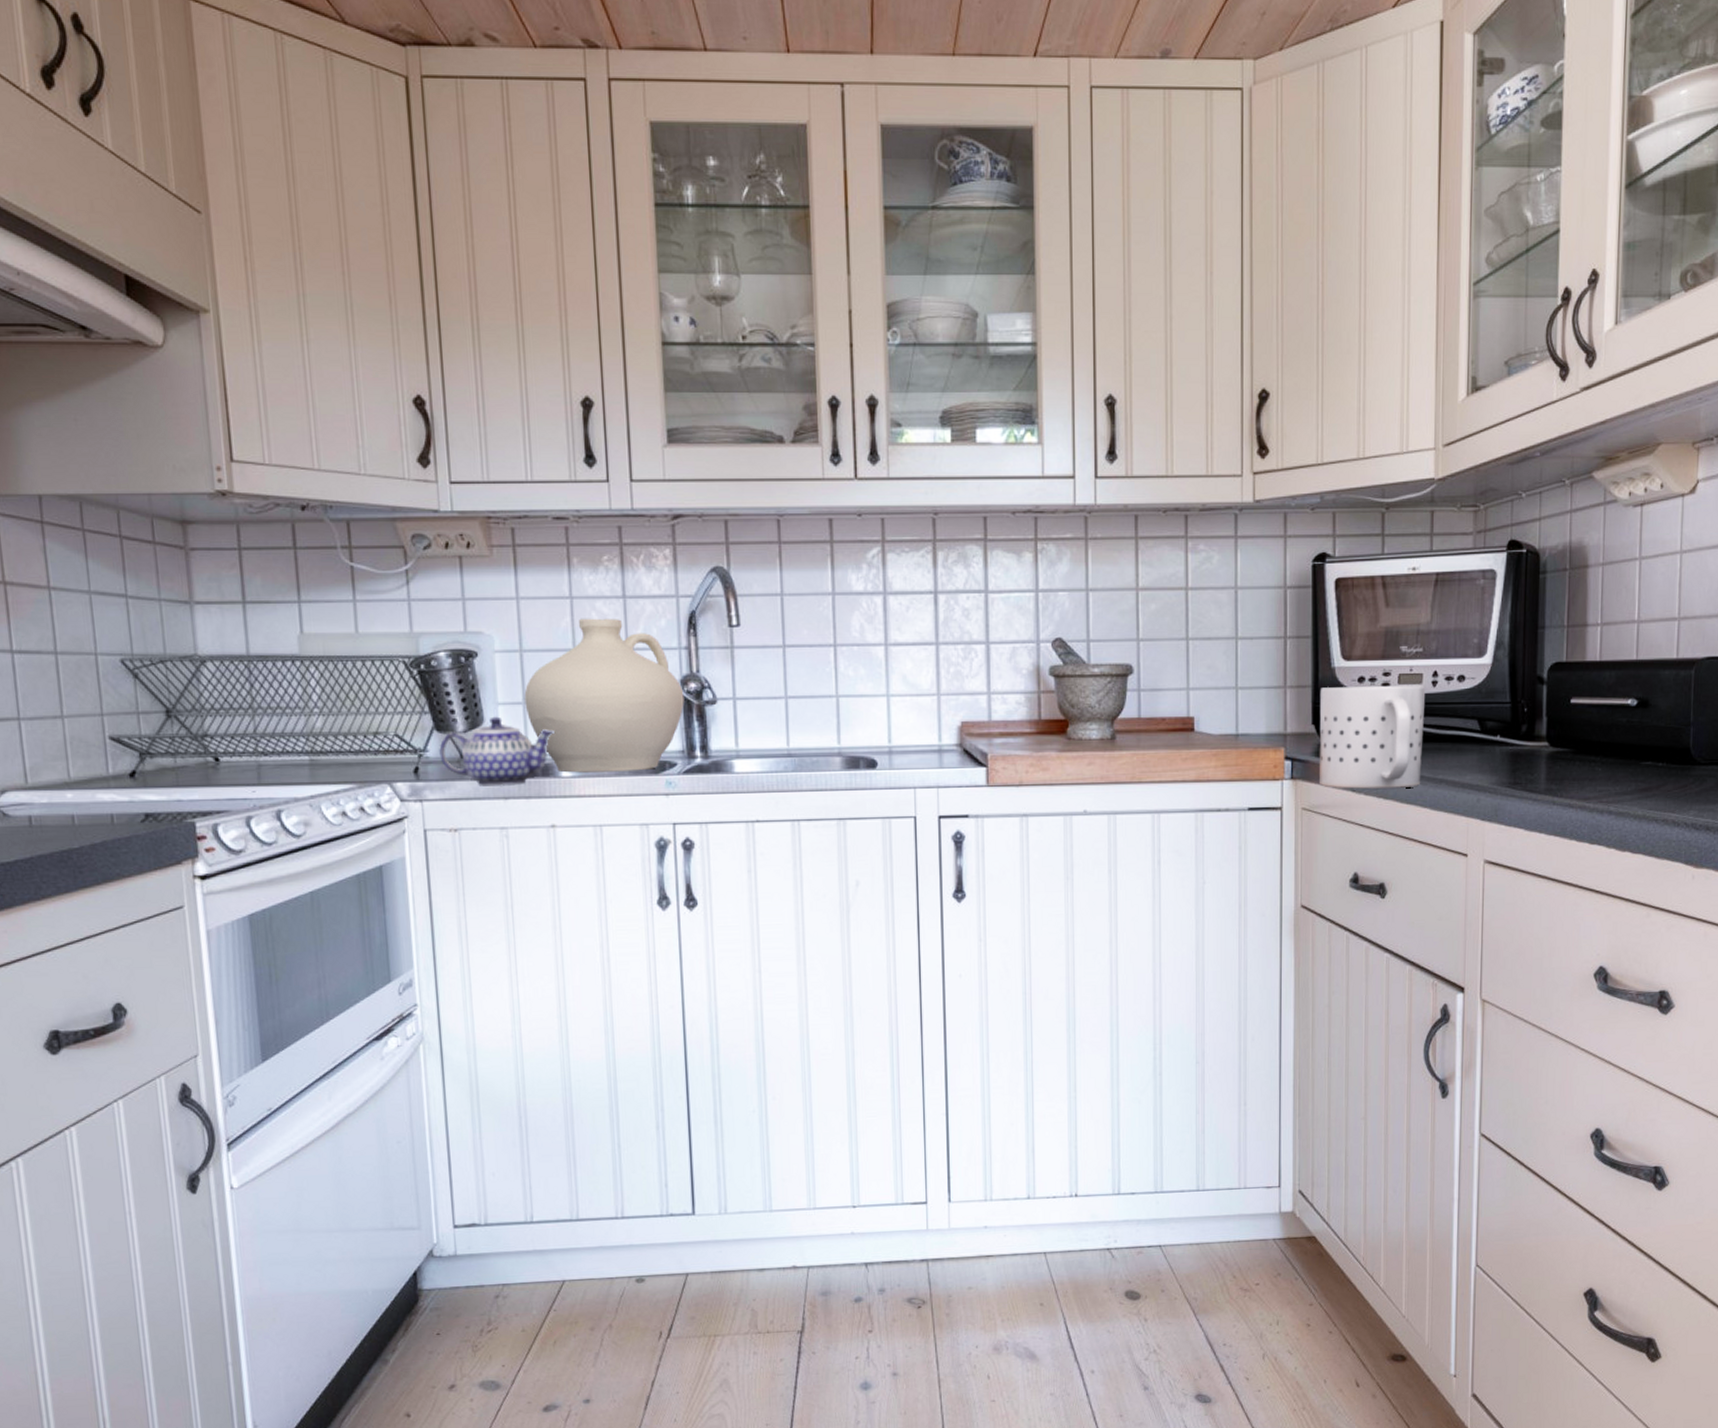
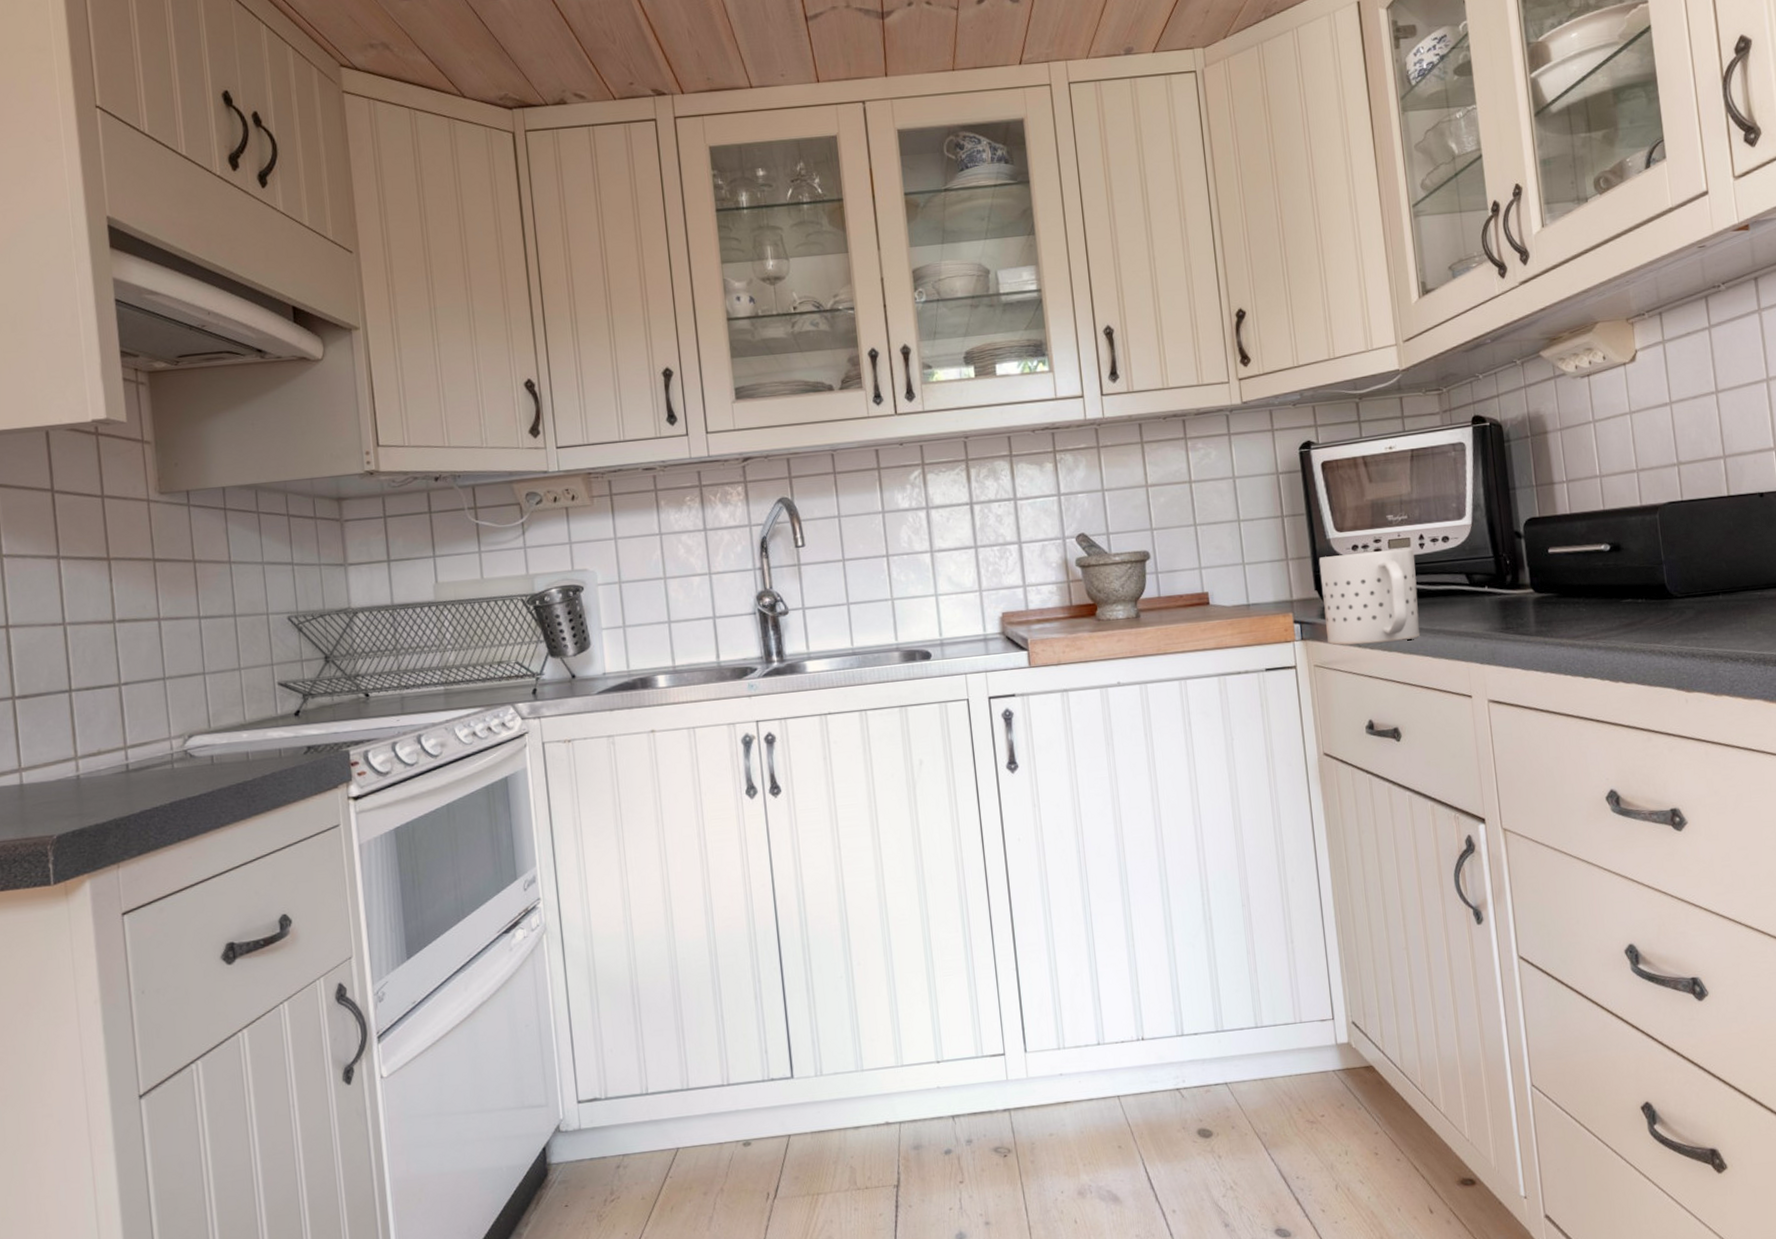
teapot: present [439,716,556,787] -> none [553,640,652,702]
ceramic jug: present [524,618,685,773] -> none [624,548,761,684]

